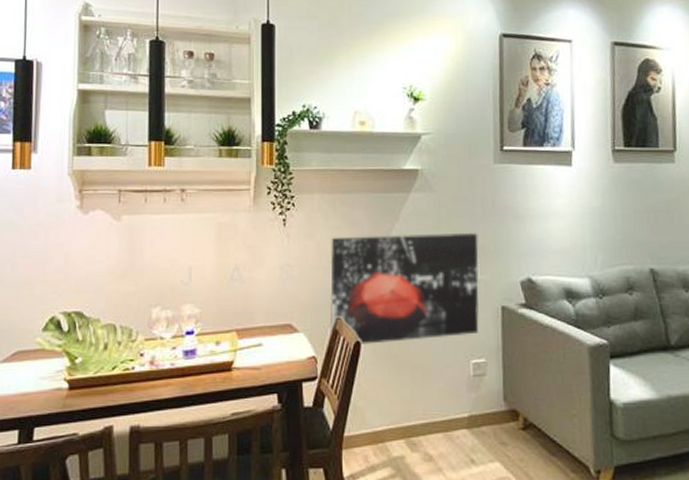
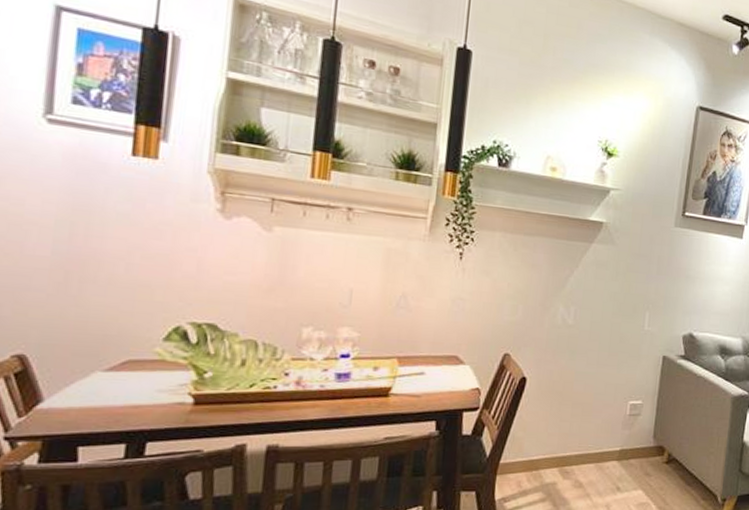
wall art: present [329,232,480,345] -> none [497,276,651,381]

